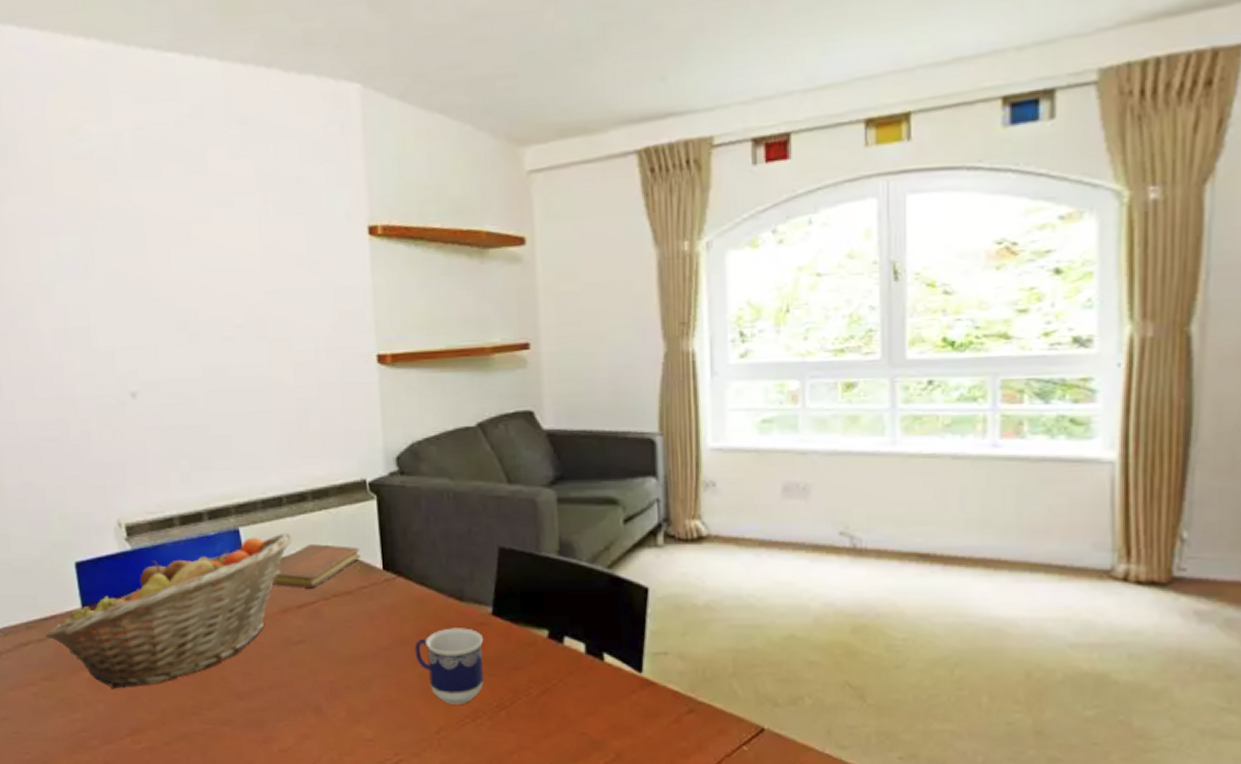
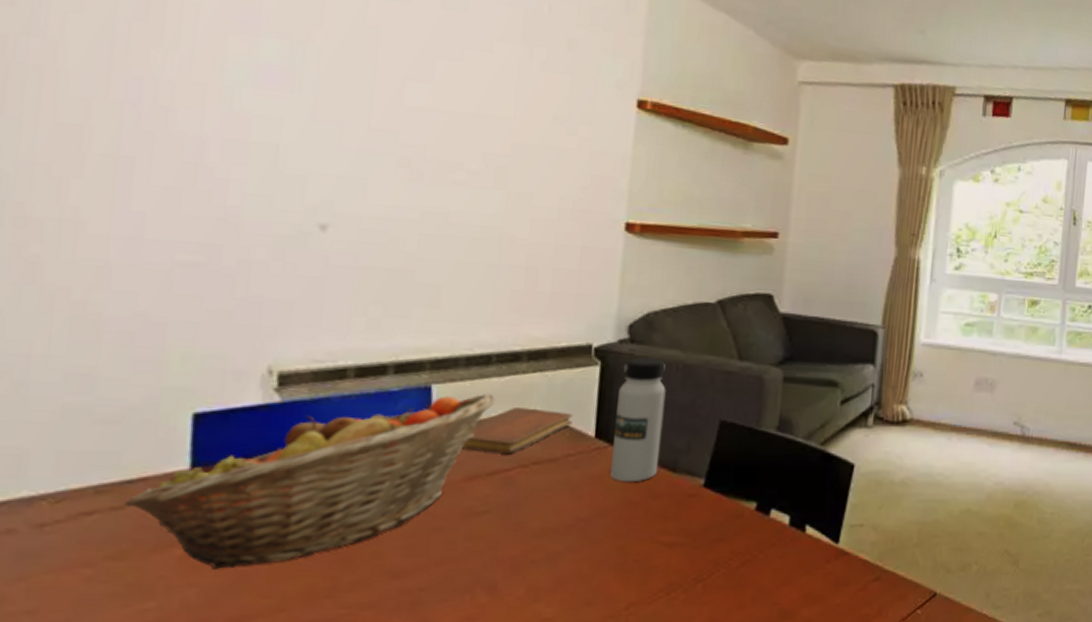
water bottle: none [397,488,445,612] -> present [609,357,666,483]
cup: present [414,628,484,705] -> none [615,499,692,578]

